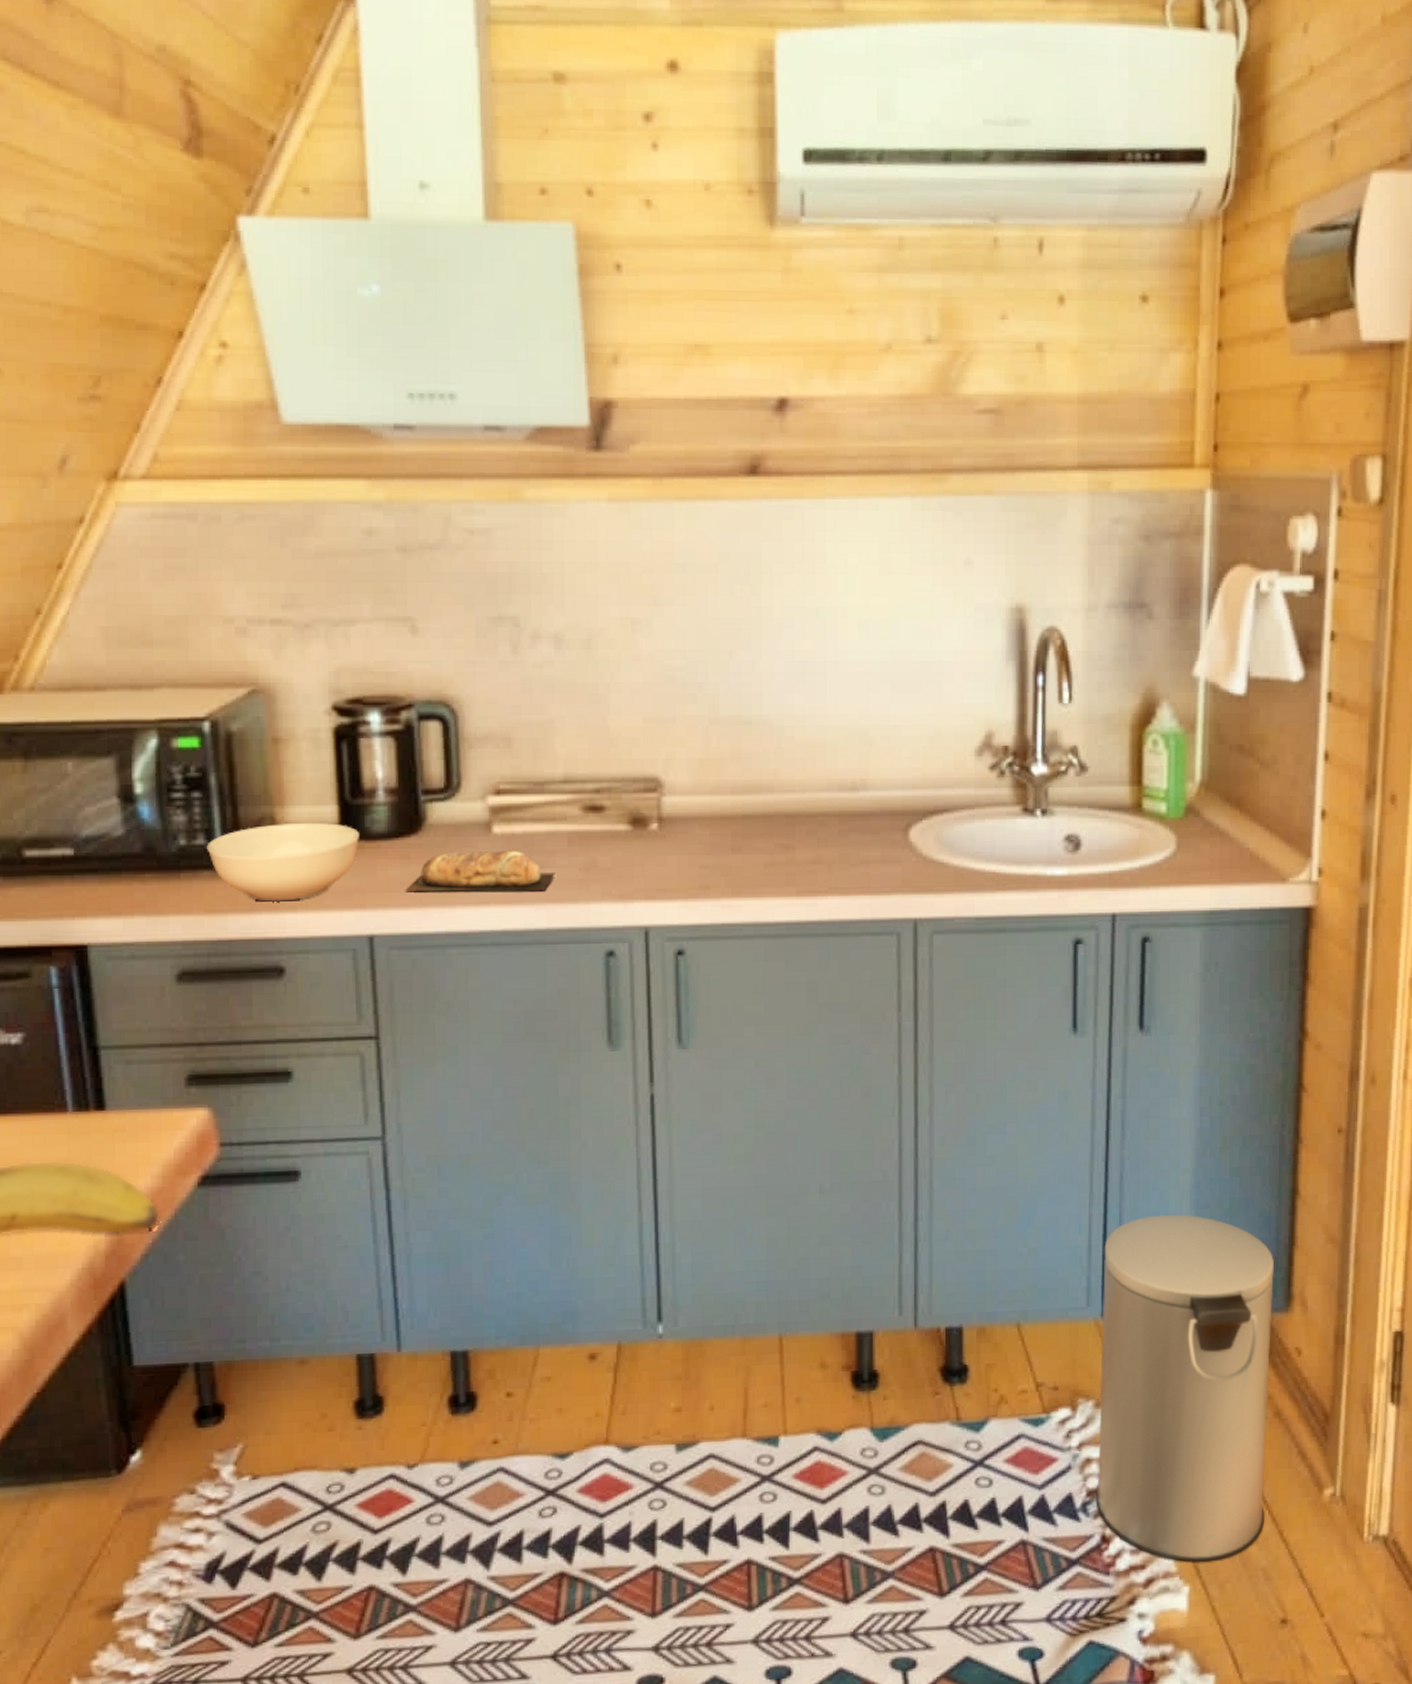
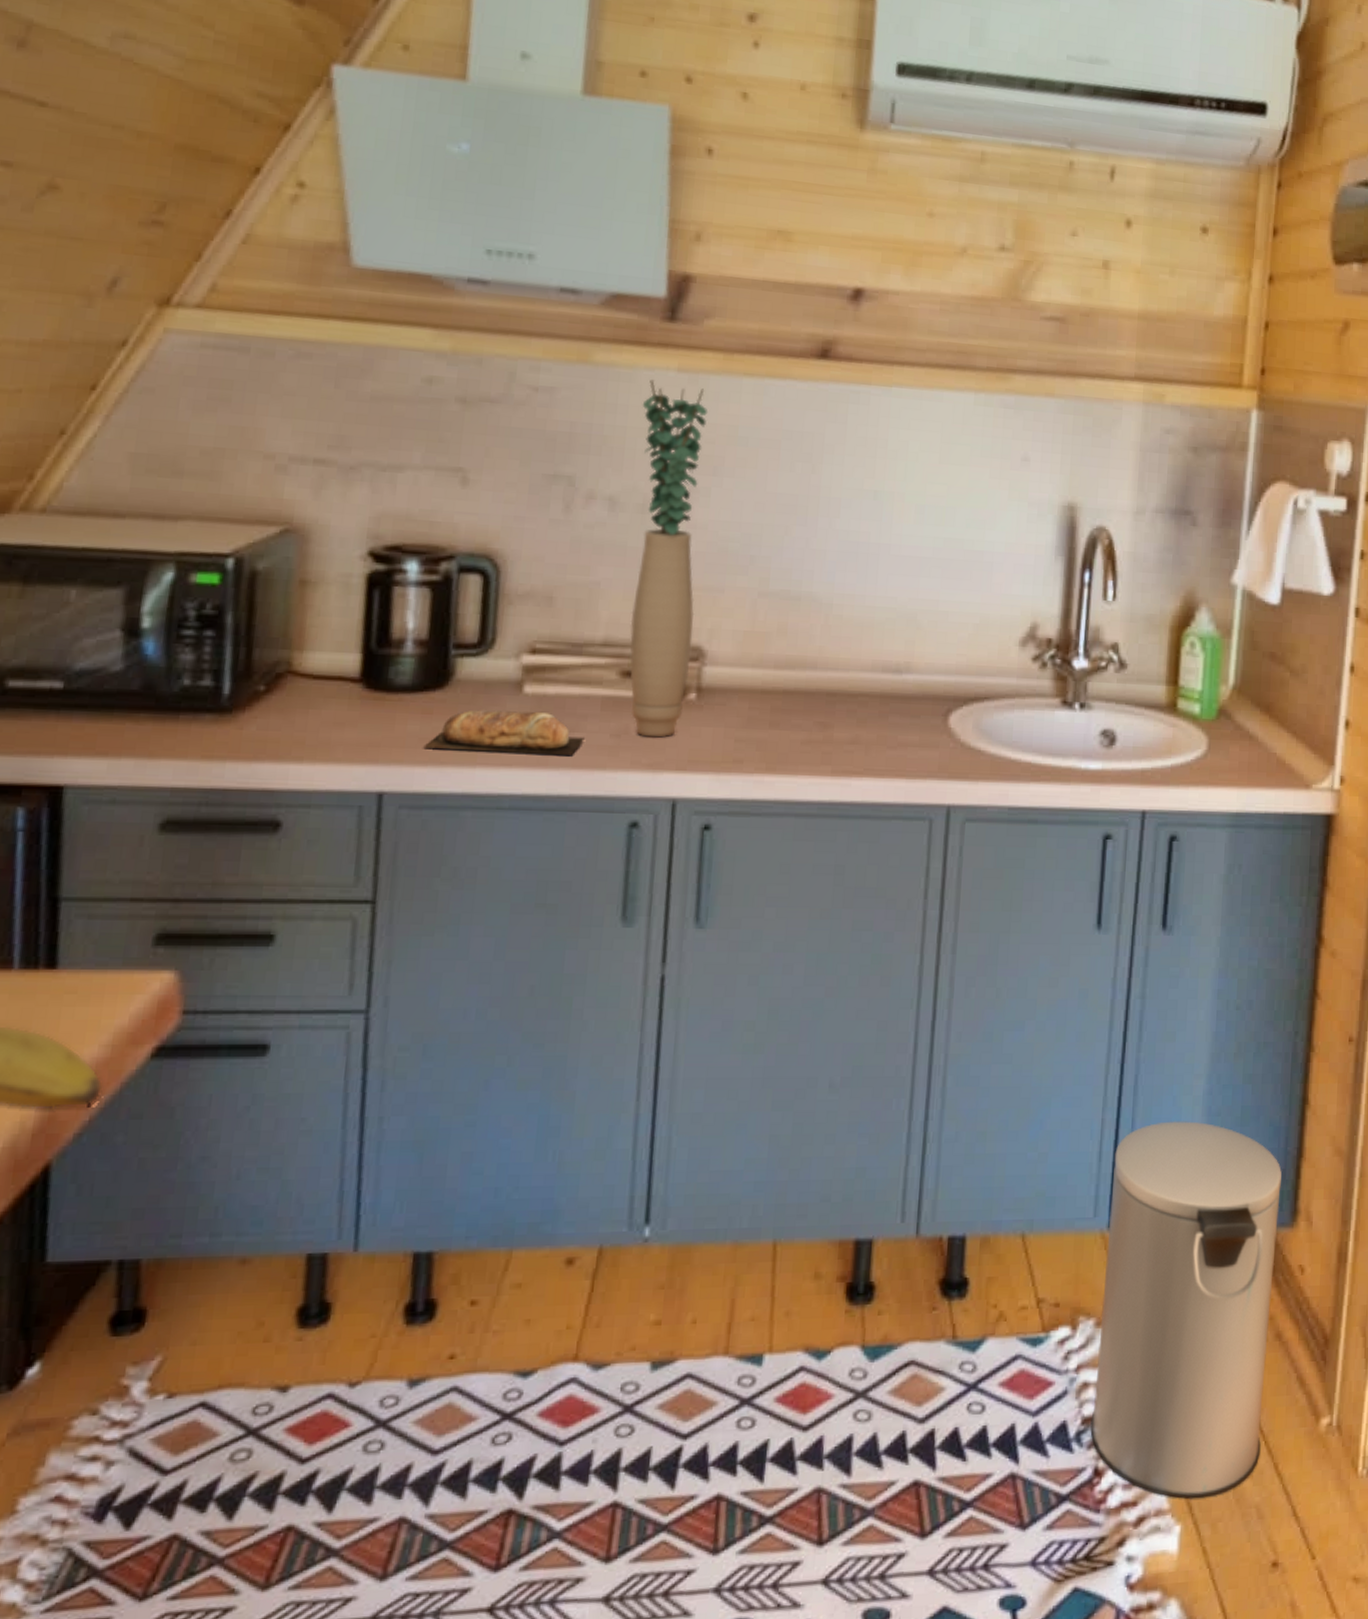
bowl: present [206,822,361,902] -> none [212,669,382,751]
vase: none [576,512,649,869] -> present [629,380,708,738]

